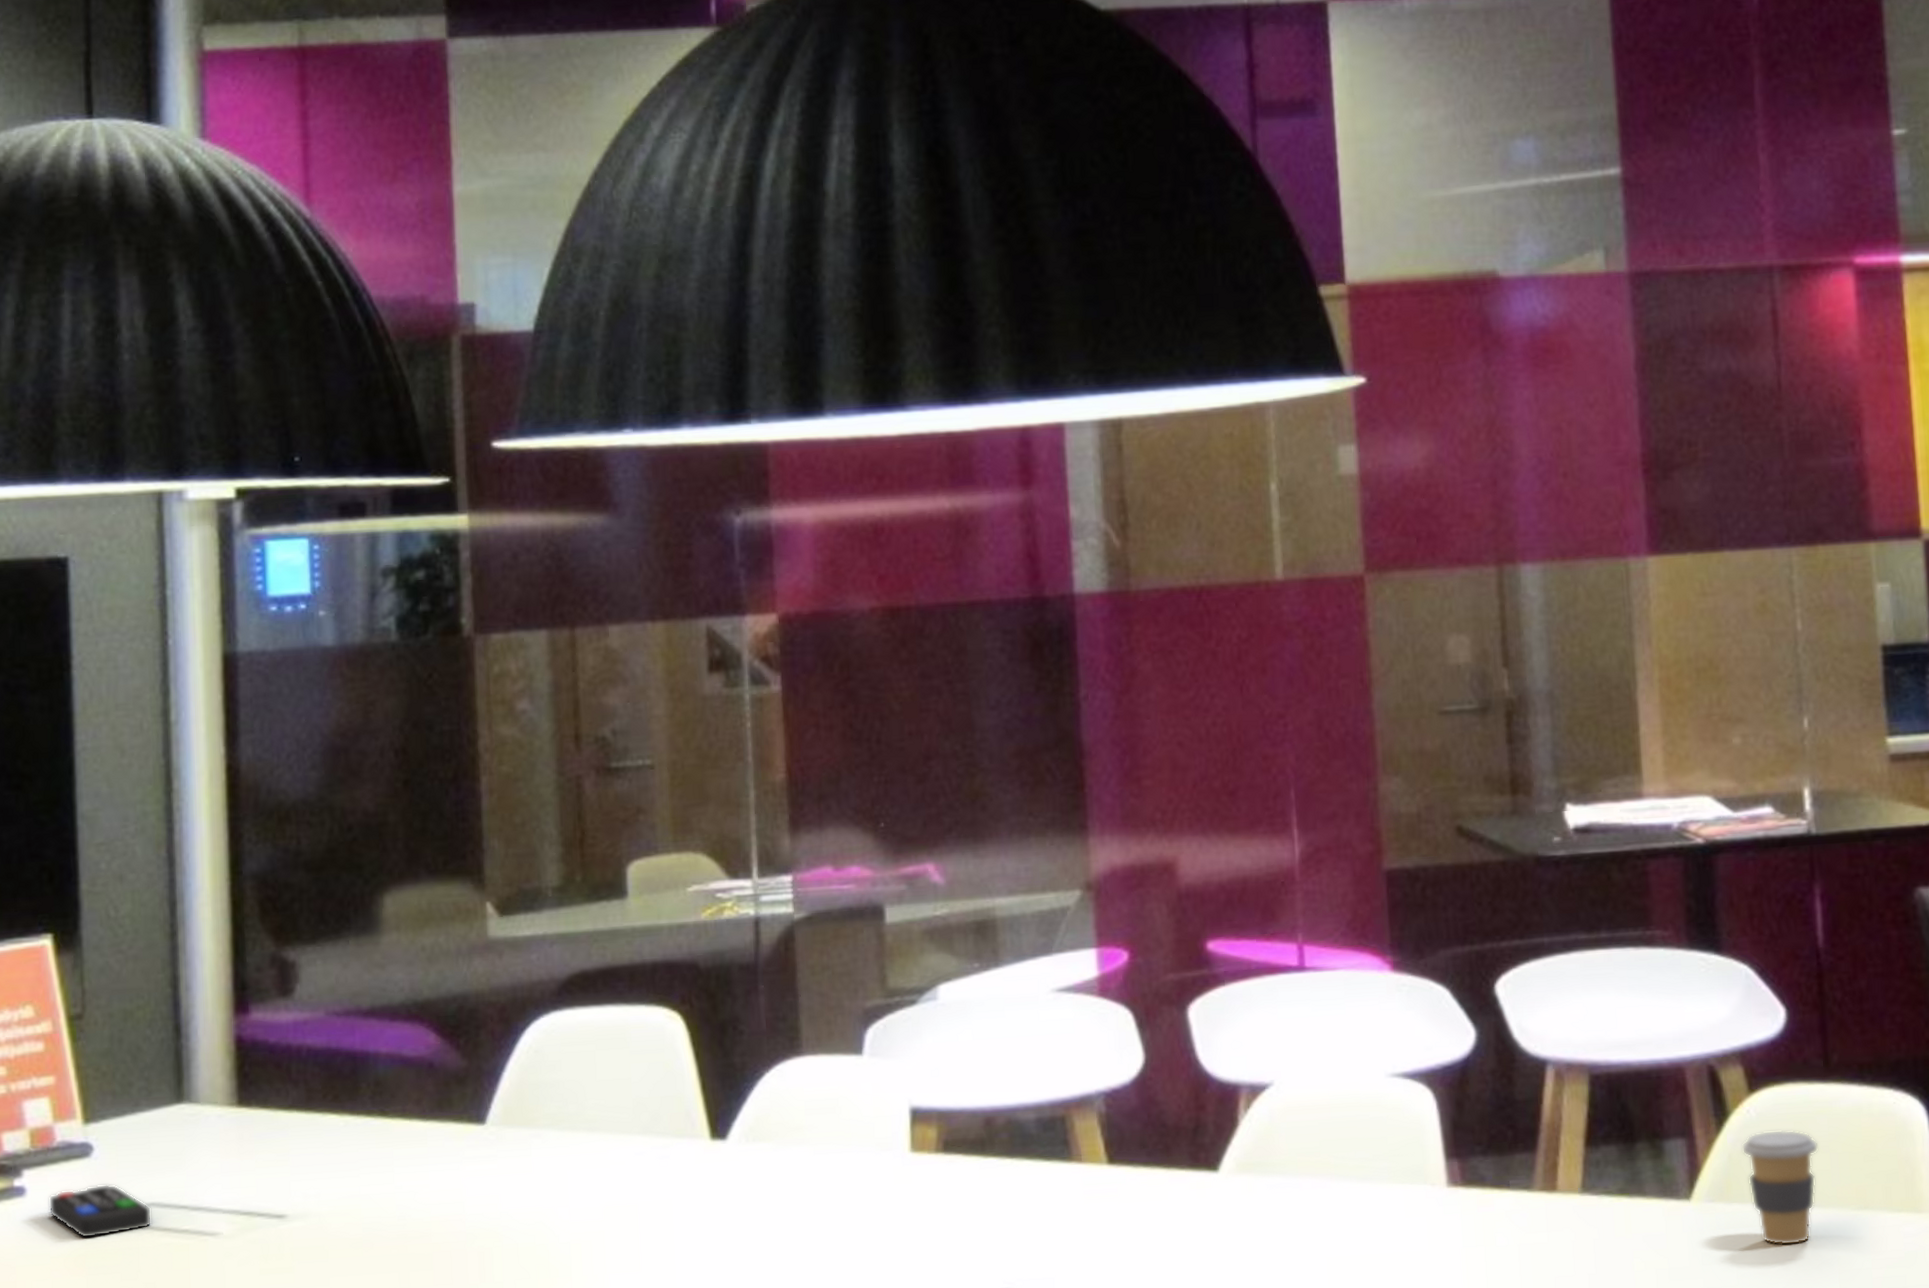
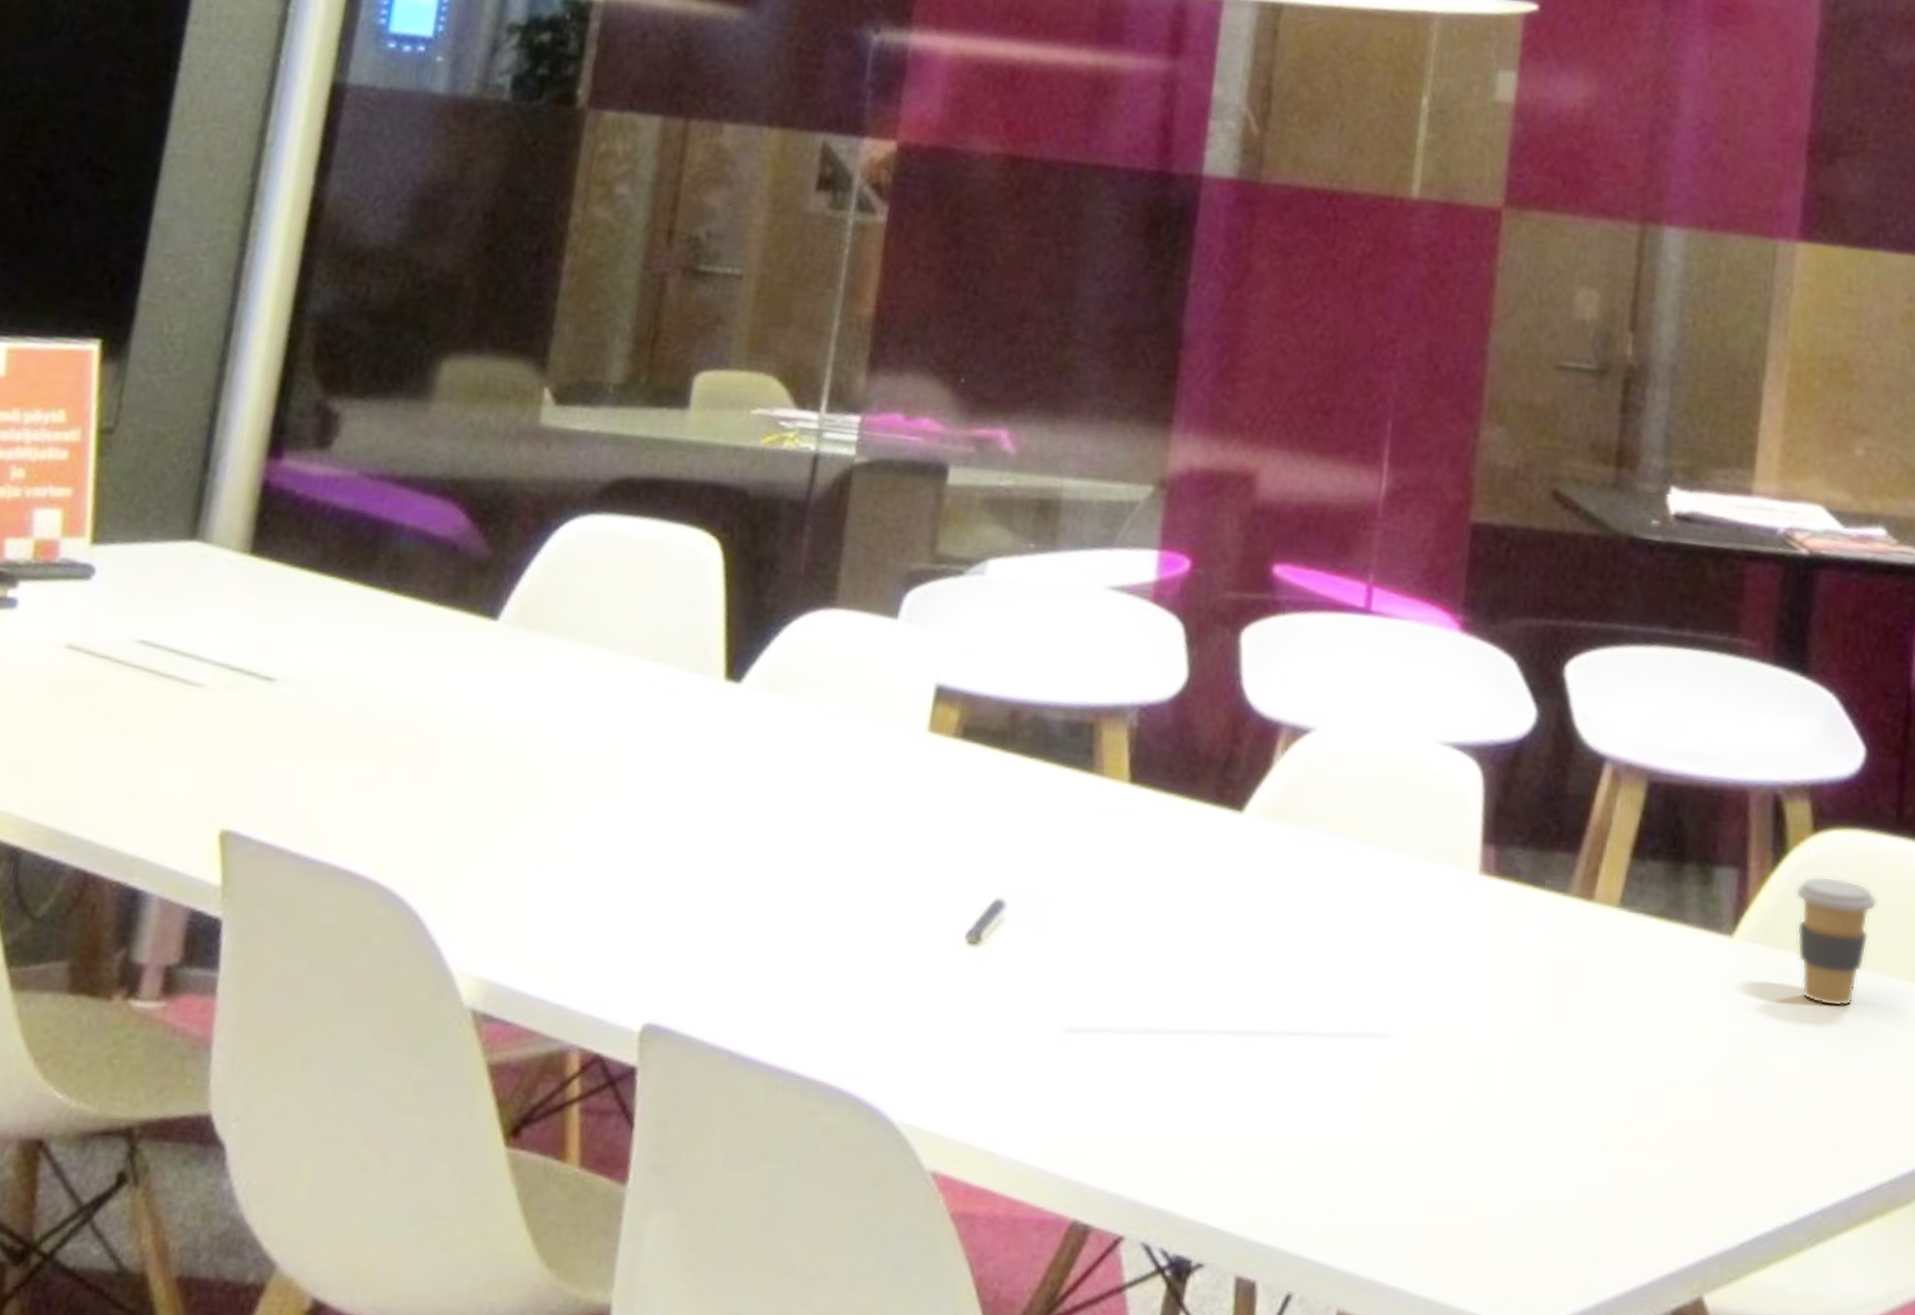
remote control: present [48,1183,152,1239] -> none [36,609,141,667]

